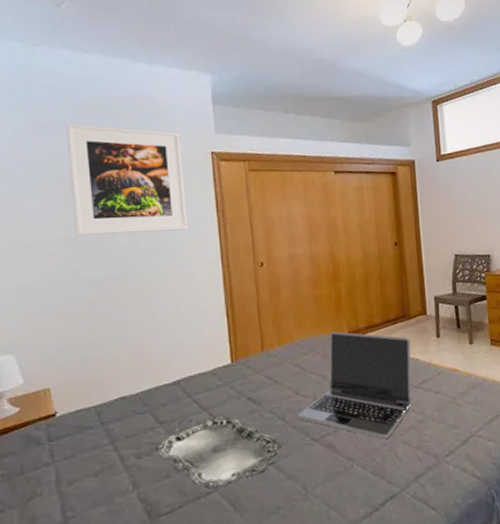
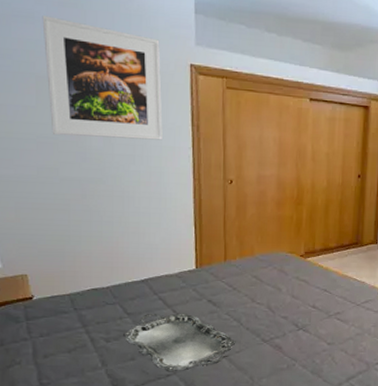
laptop: present [297,331,412,439] -> none [251,250,360,346]

